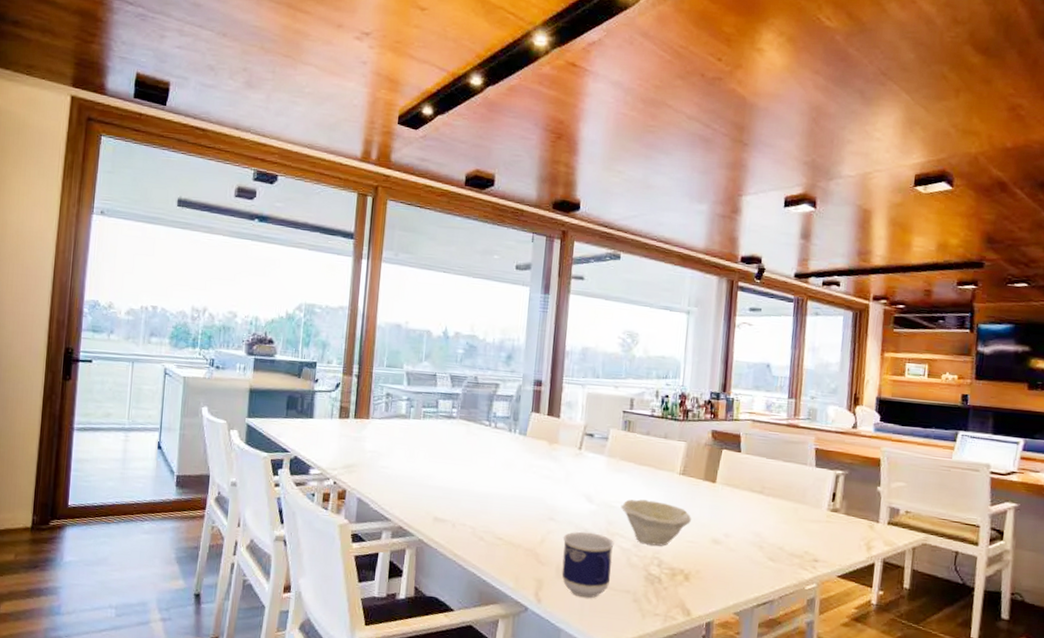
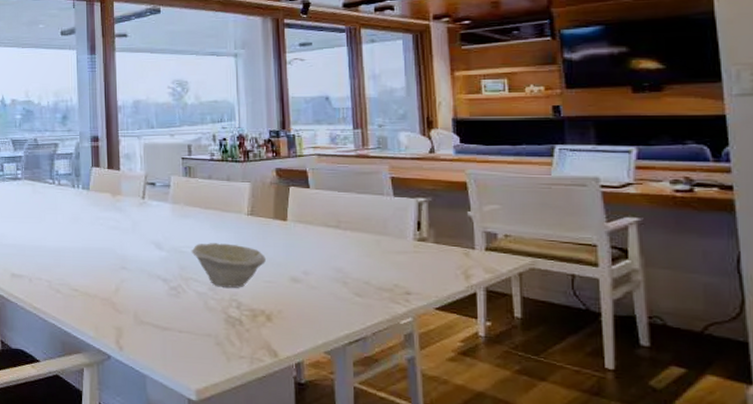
cup: present [561,531,614,598] -> none [137,278,190,344]

